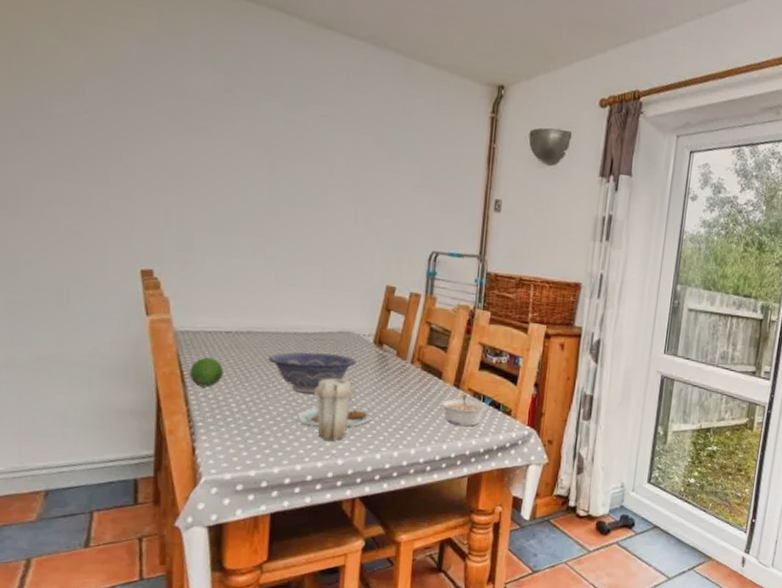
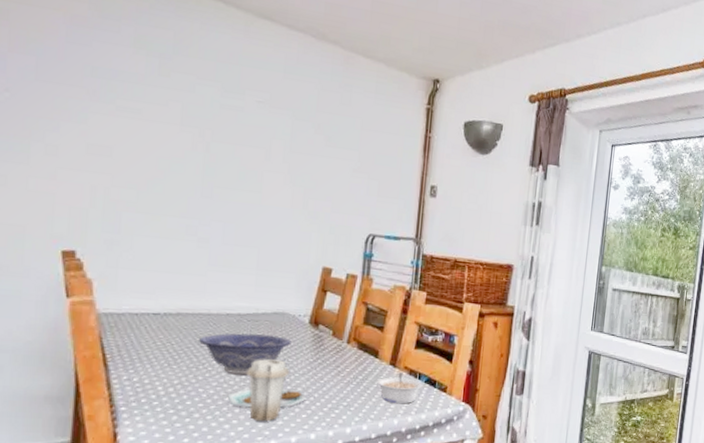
fruit: present [189,357,223,387] -> none [112,340,150,371]

